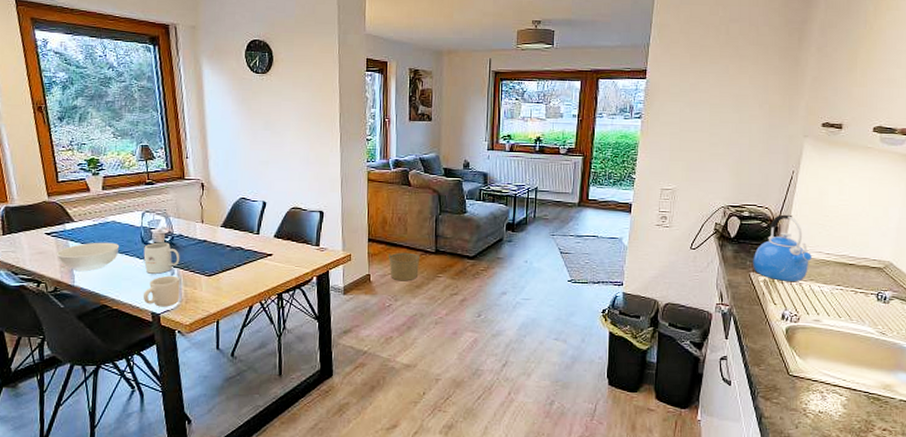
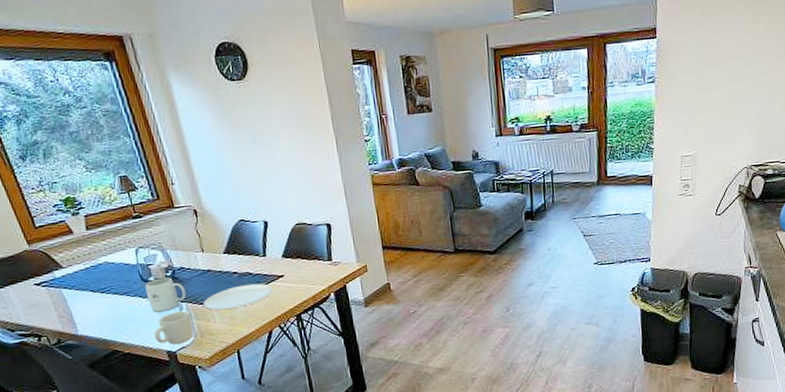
bowl: present [56,242,120,272] -> none [51,284,119,320]
plate: none [193,258,260,280] -> present [203,283,272,311]
basket: present [389,252,421,282] -> none [406,255,440,286]

